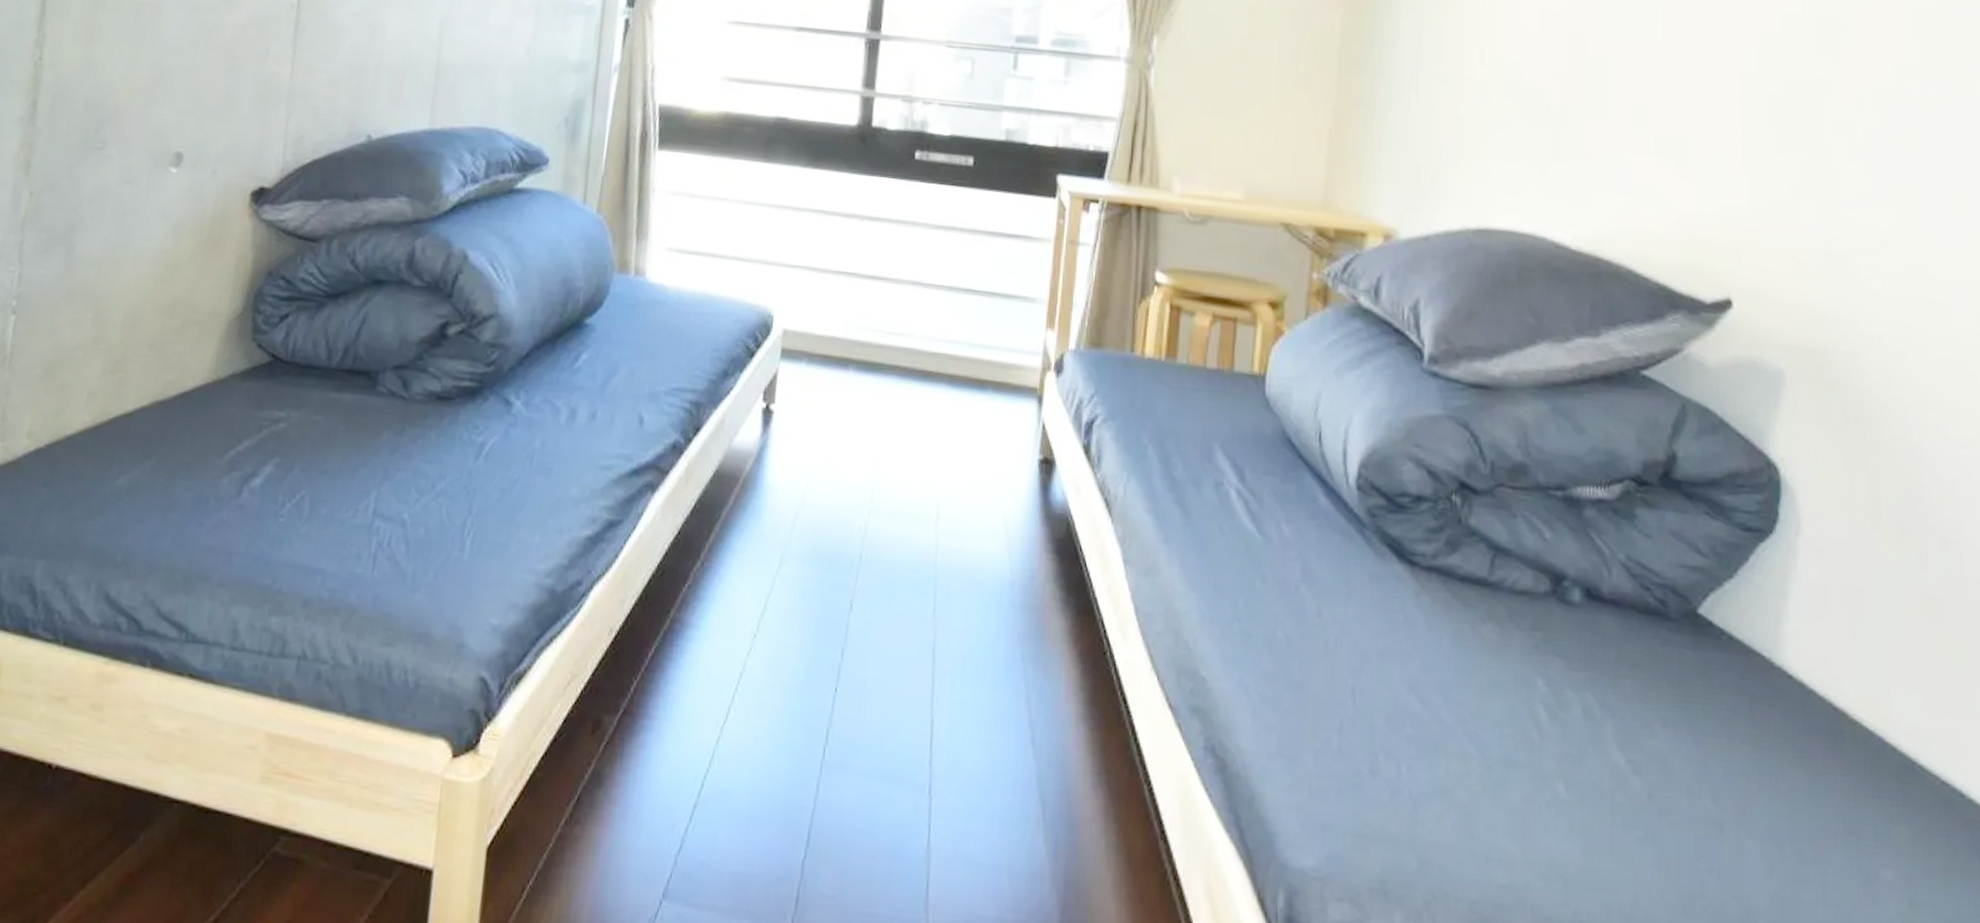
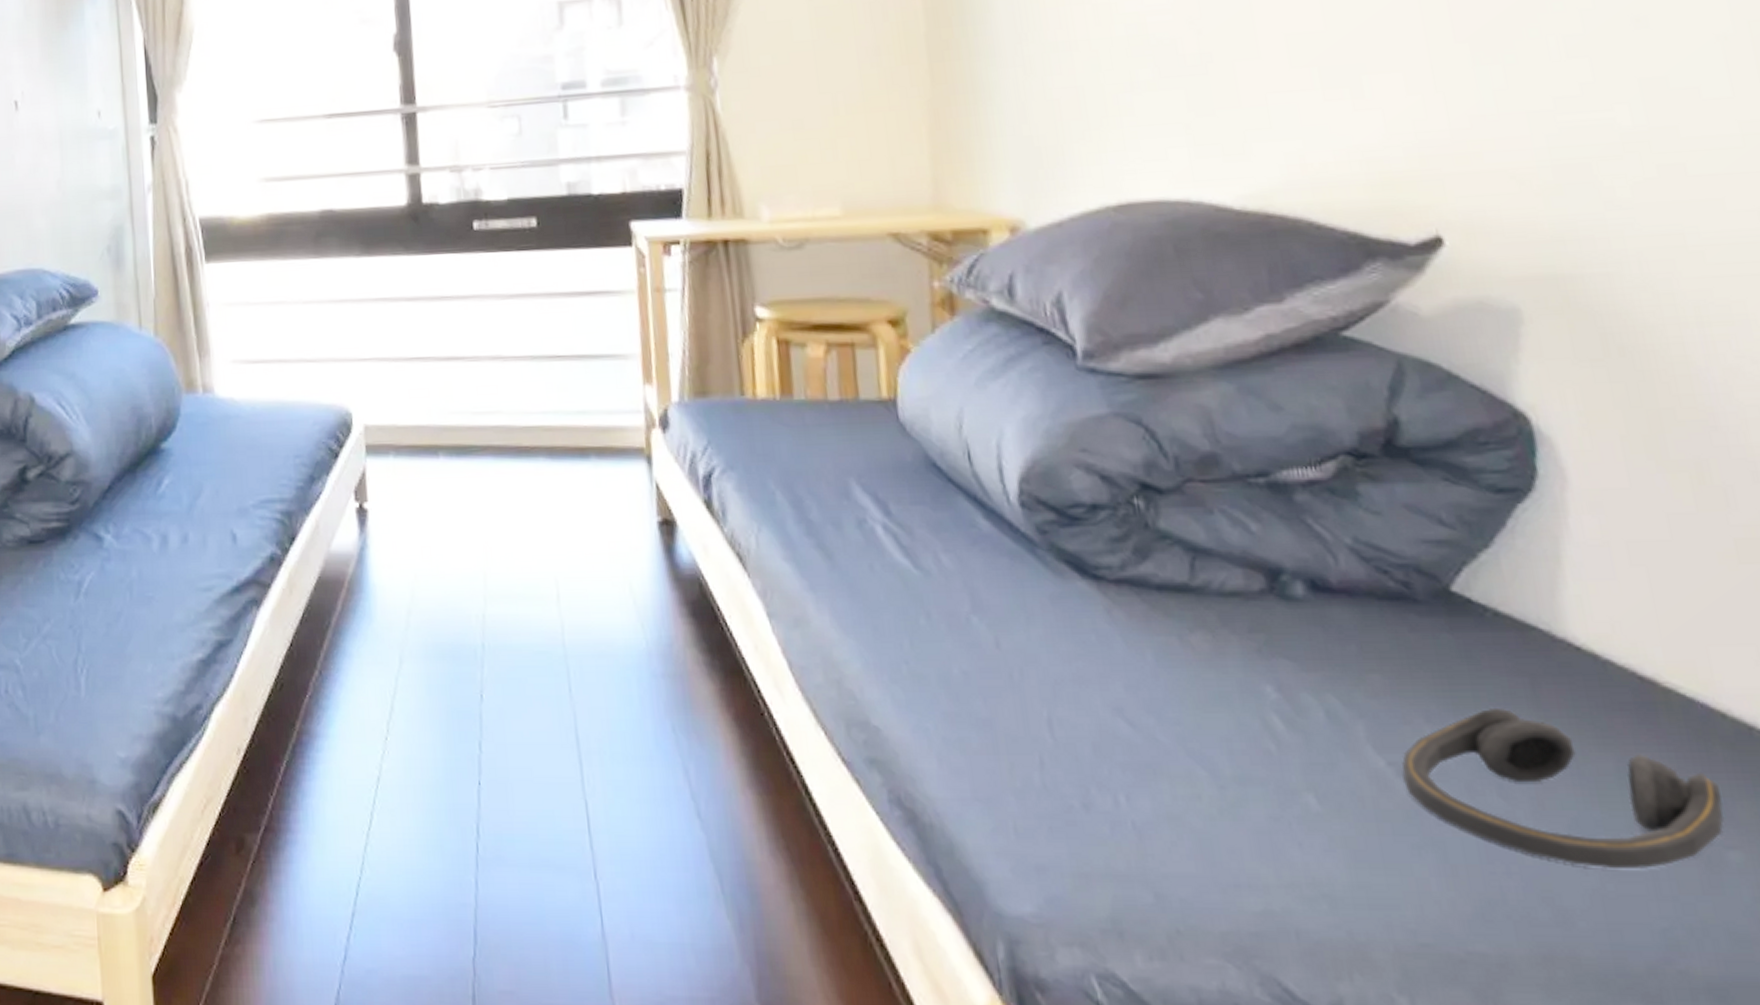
headphones: none [1637,722,1884,878] -> present [1401,709,1725,868]

